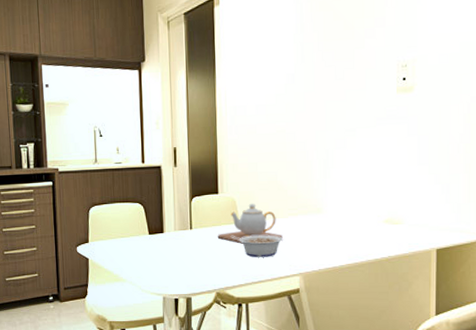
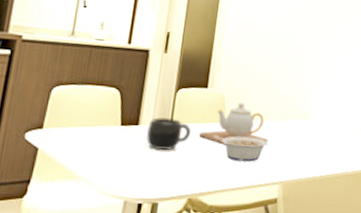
mug: none [171,224,210,252] -> present [146,117,192,150]

